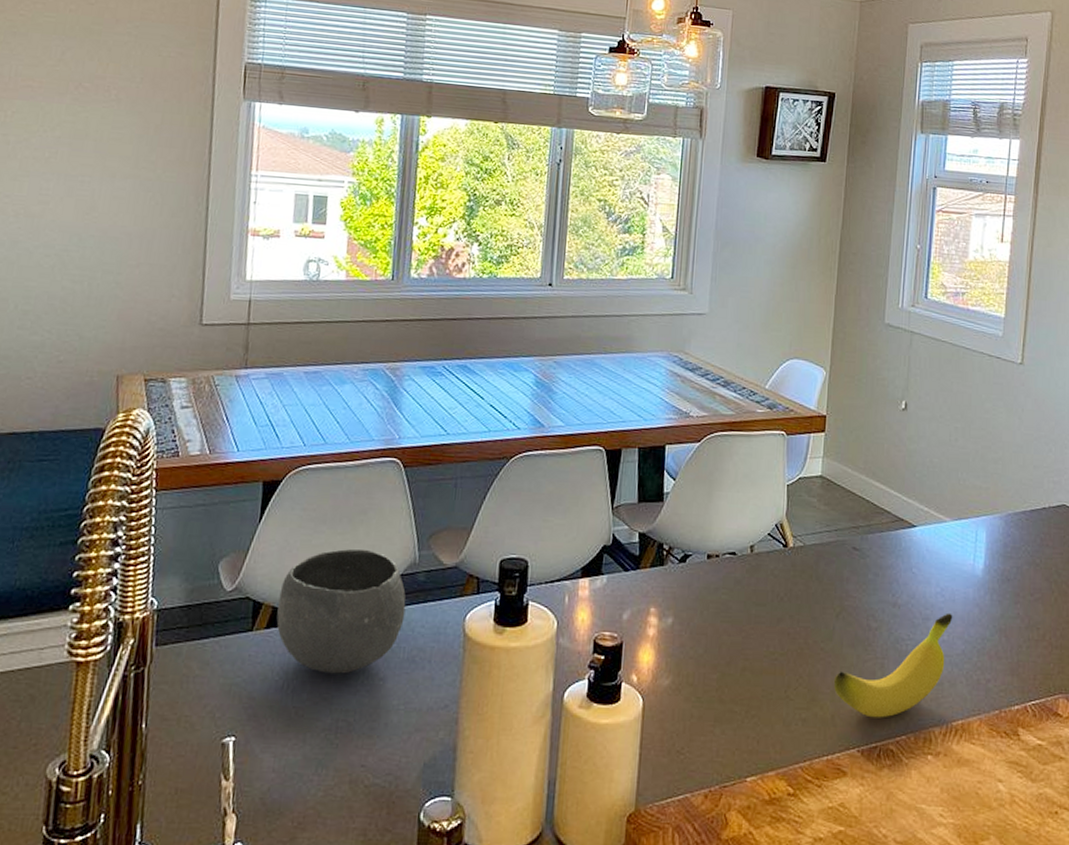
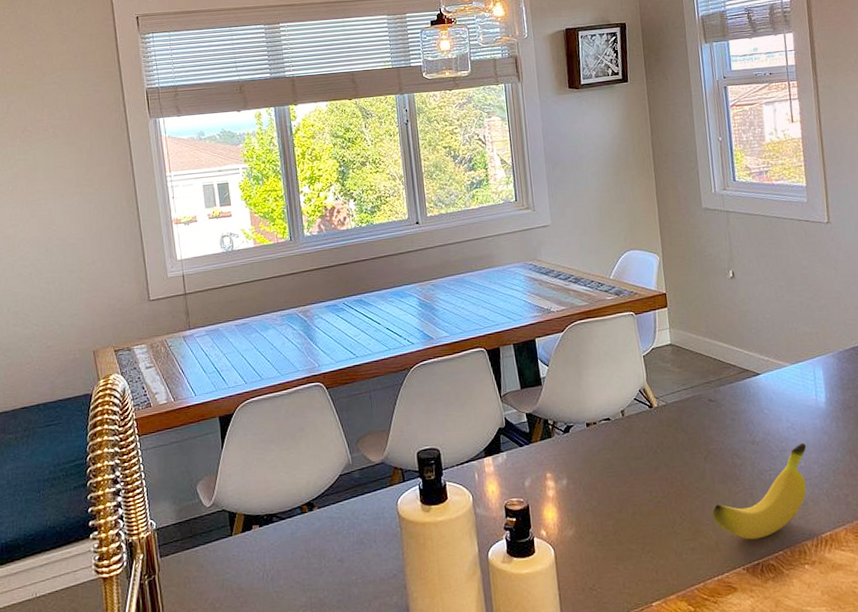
ceramic bowl: present [276,548,406,674] -> none [247,458,349,562]

